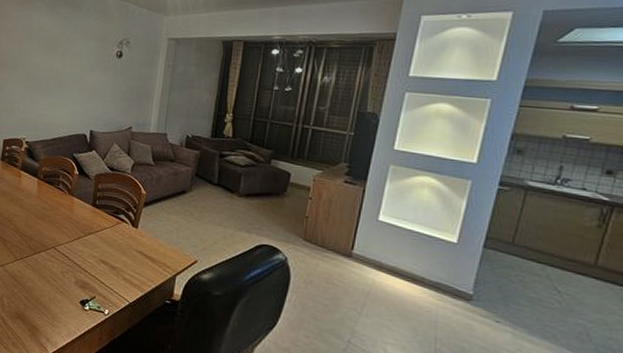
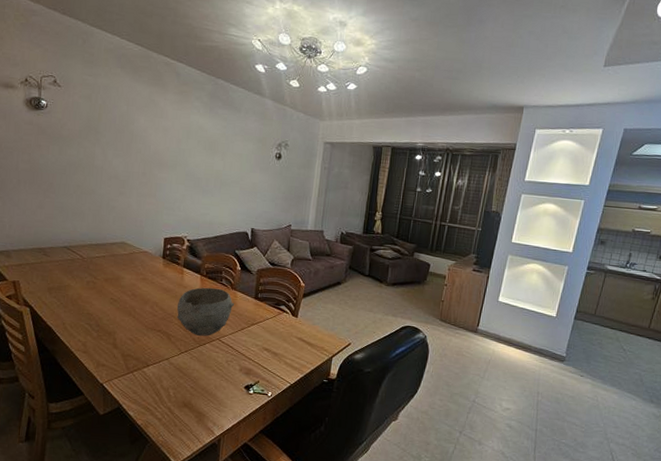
bowl: none [13,191,71,244] -> present [176,287,234,336]

